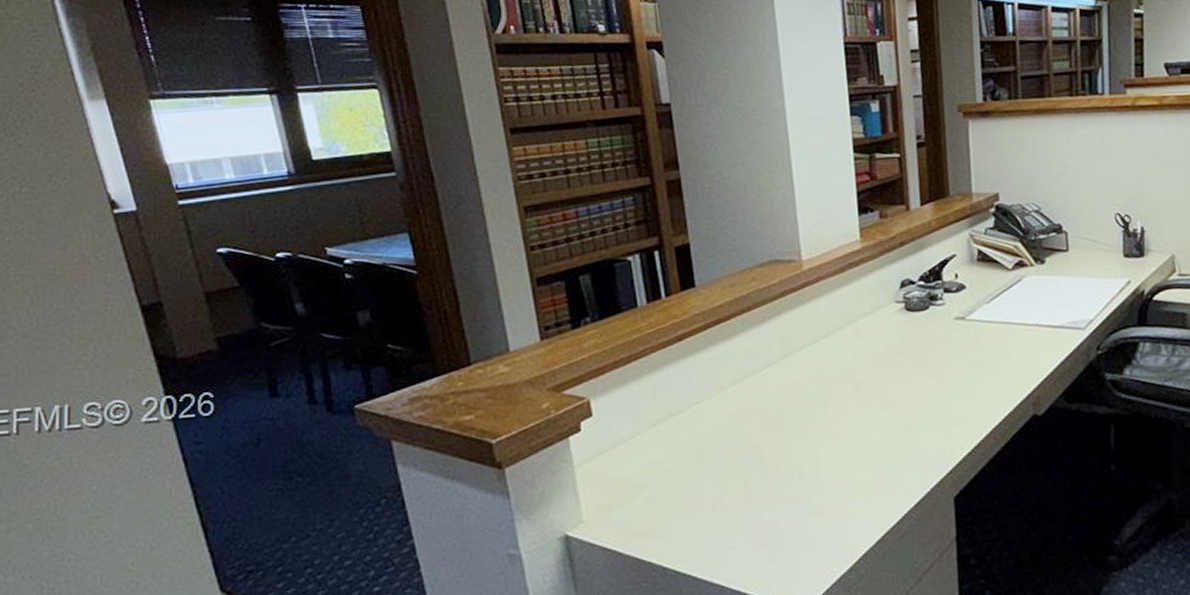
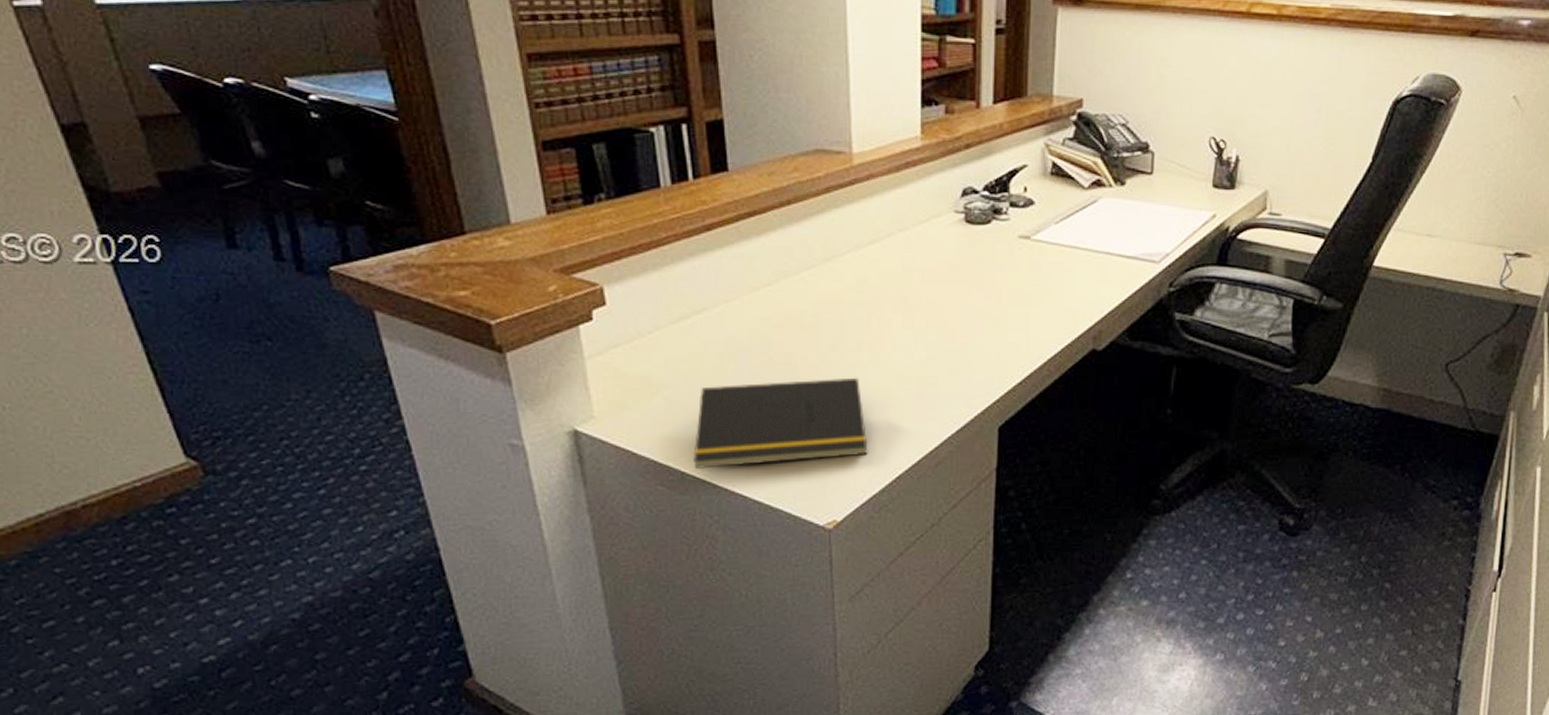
notepad: none [674,461,835,563] -> present [693,377,868,469]

